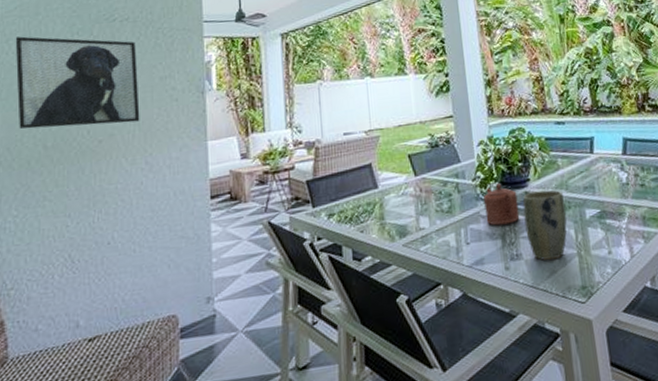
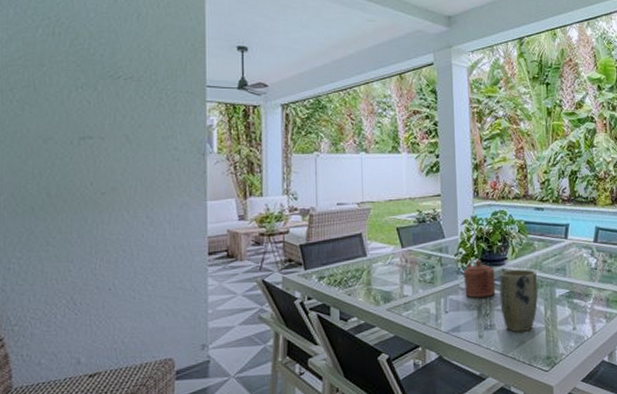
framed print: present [15,36,140,129] -> none [19,86,142,178]

